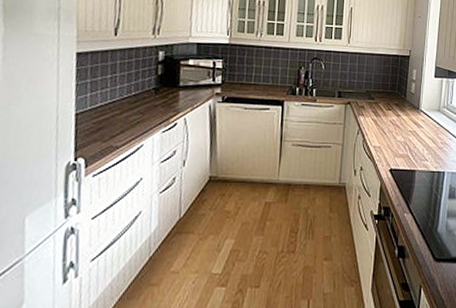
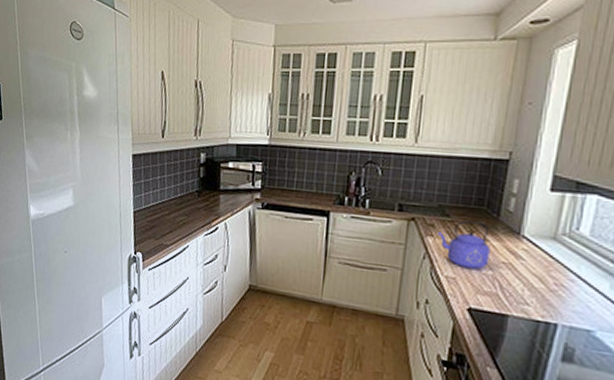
kettle: none [367,101,402,139] -> present [438,220,490,270]

